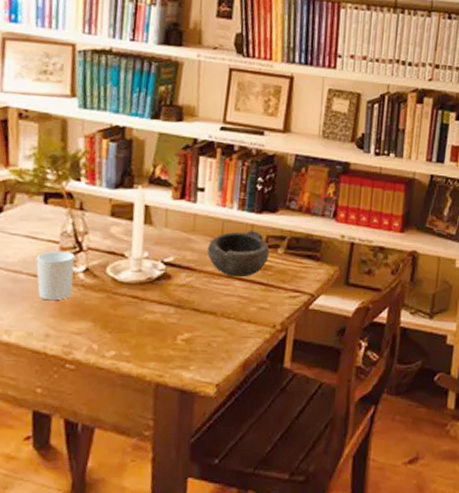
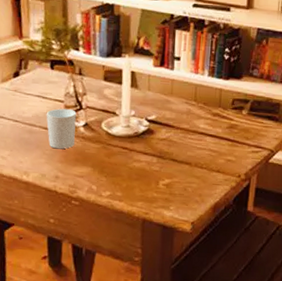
bowl: present [206,230,270,278] -> none [182,93,236,134]

